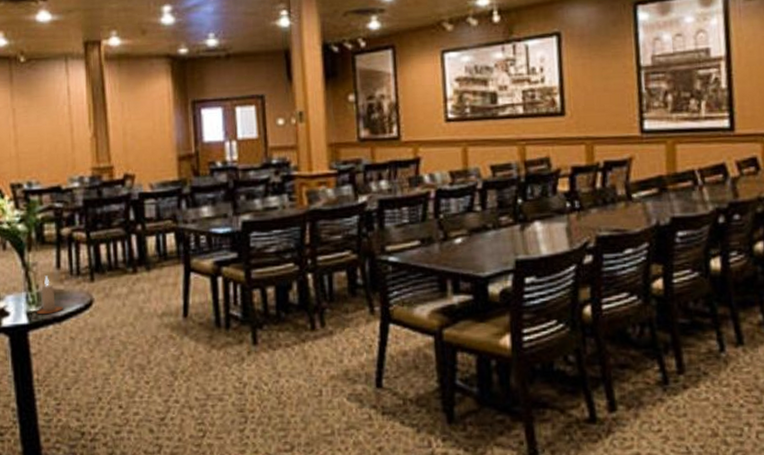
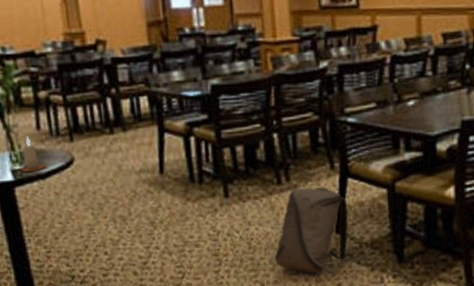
backpack: none [307,335,391,435] -> present [275,188,349,273]

